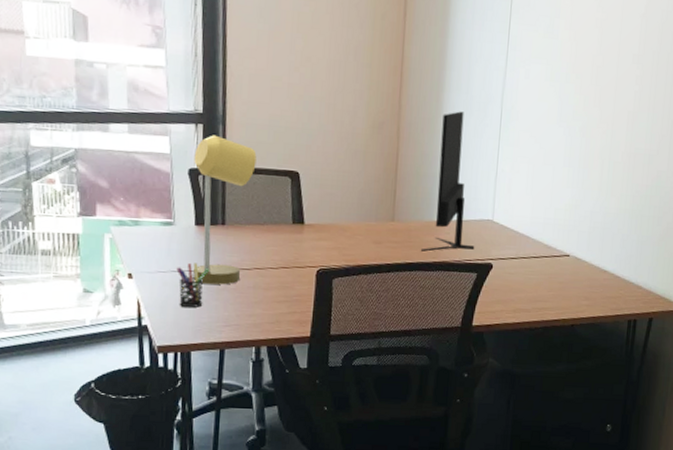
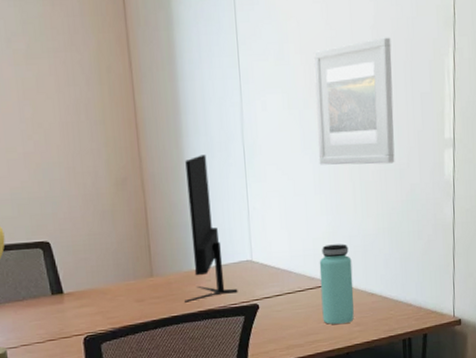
bottle: none [553,216,590,296] -> present [319,243,354,325]
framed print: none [572,27,659,148] -> present [313,37,395,165]

